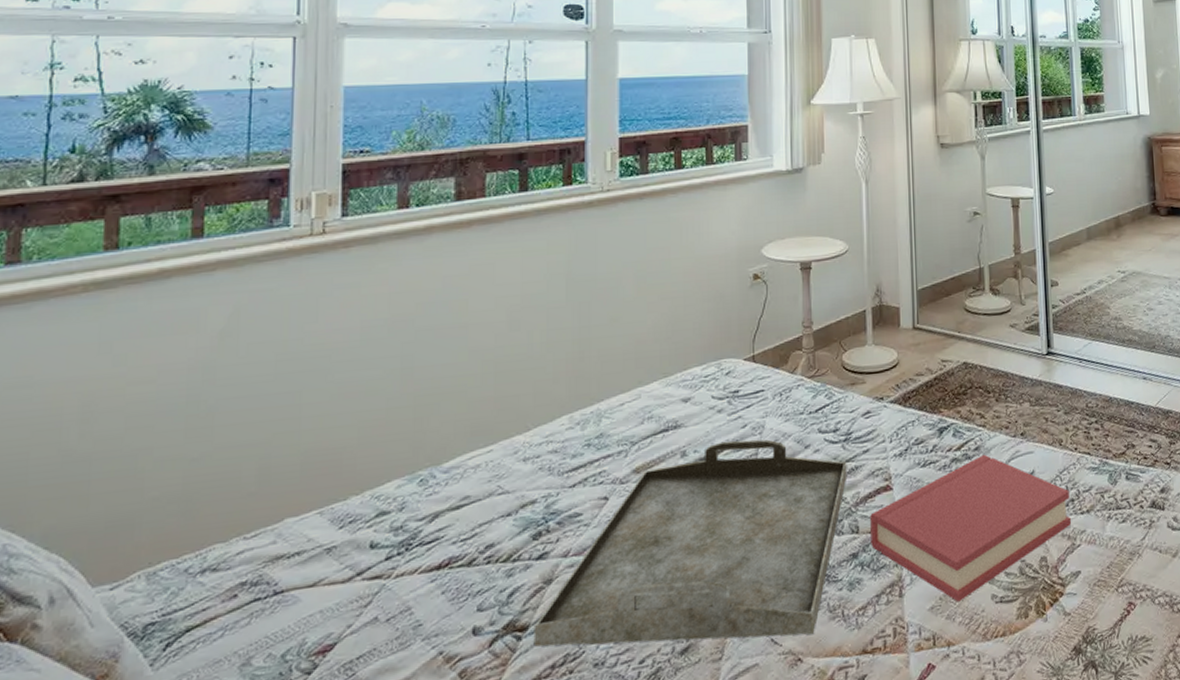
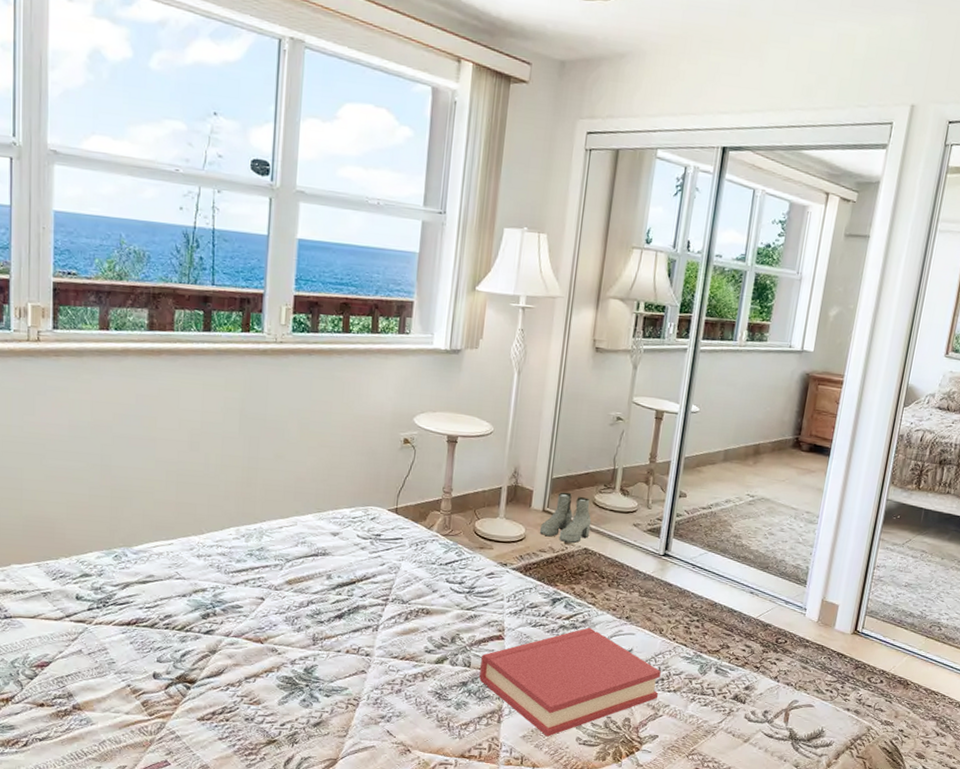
serving tray: present [533,439,847,647] -> none [199,573,468,735]
boots: none [913,302,967,360] -> present [539,492,592,543]

